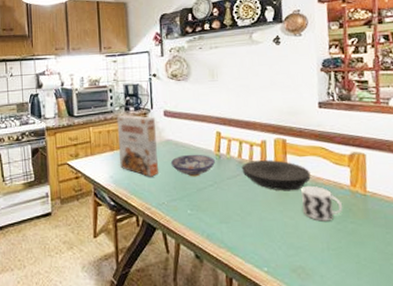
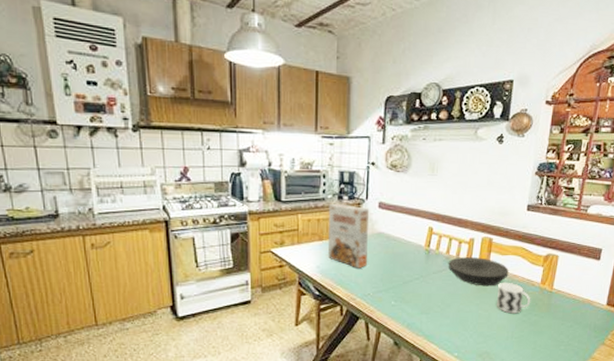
bowl: present [170,154,215,177] -> none [380,248,424,270]

